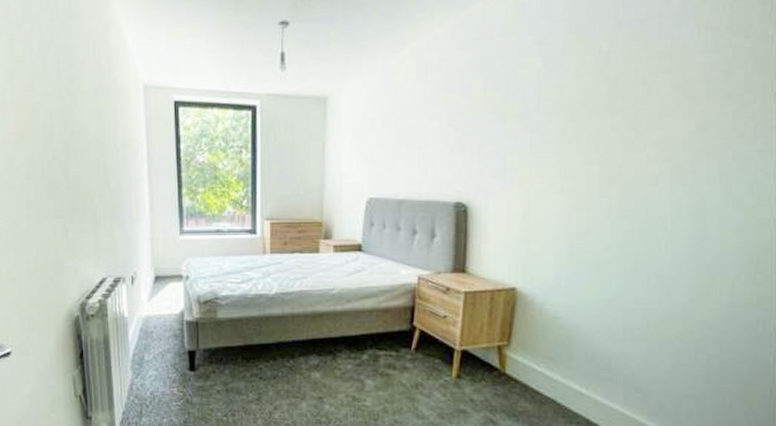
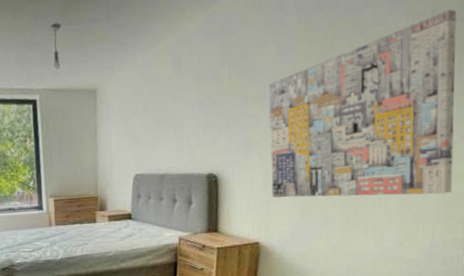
wall art: none [532,24,759,242] -> present [269,9,456,198]

